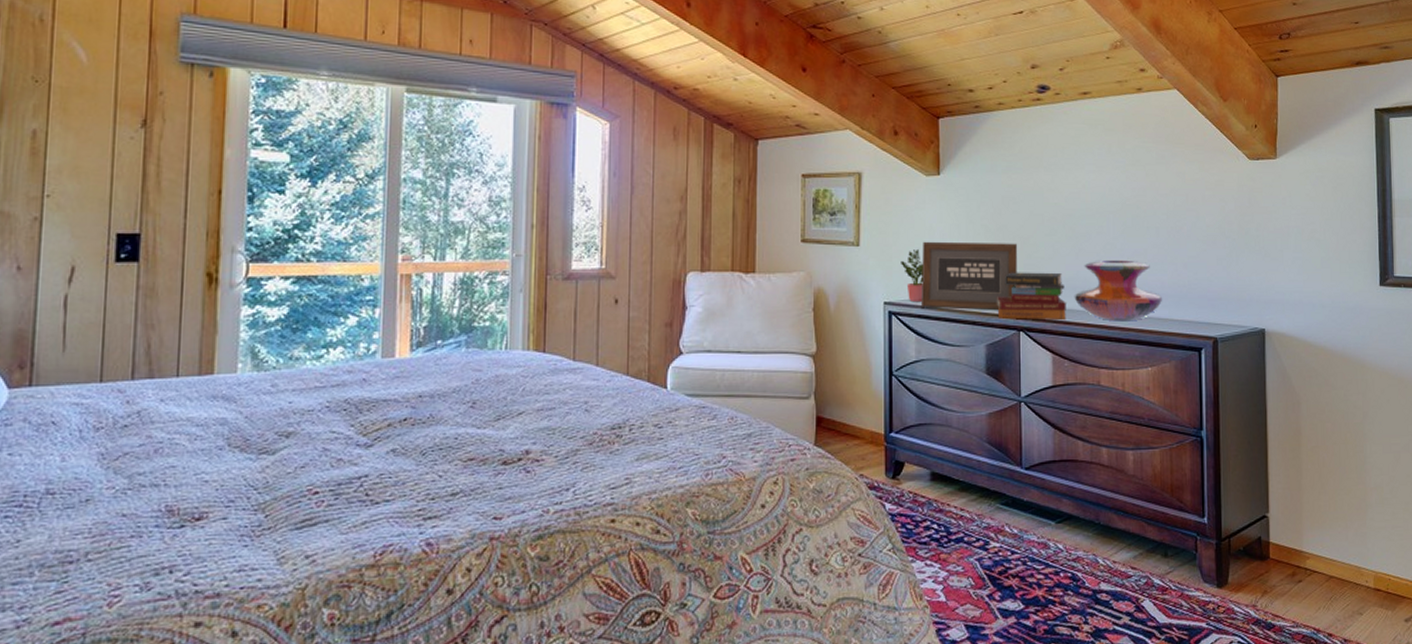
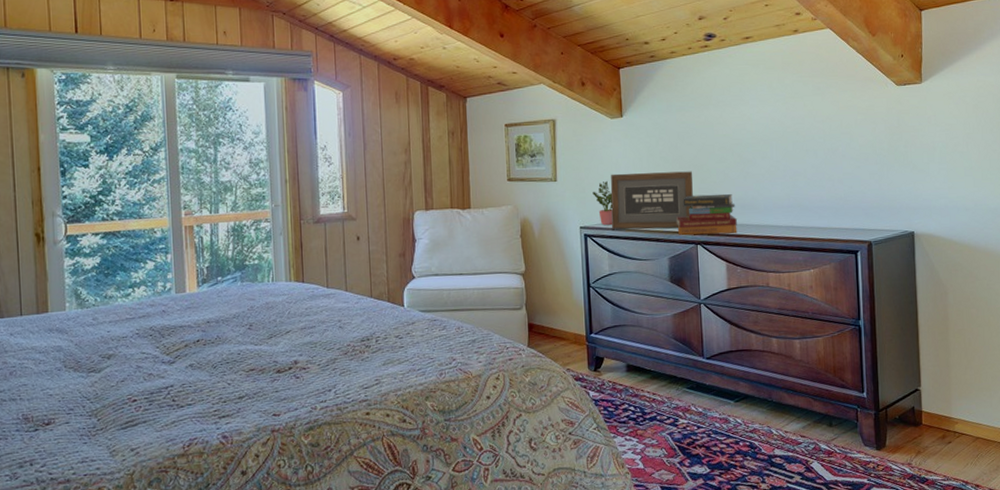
decorative vase: present [1074,259,1163,322] -> none [743,179,822,232]

